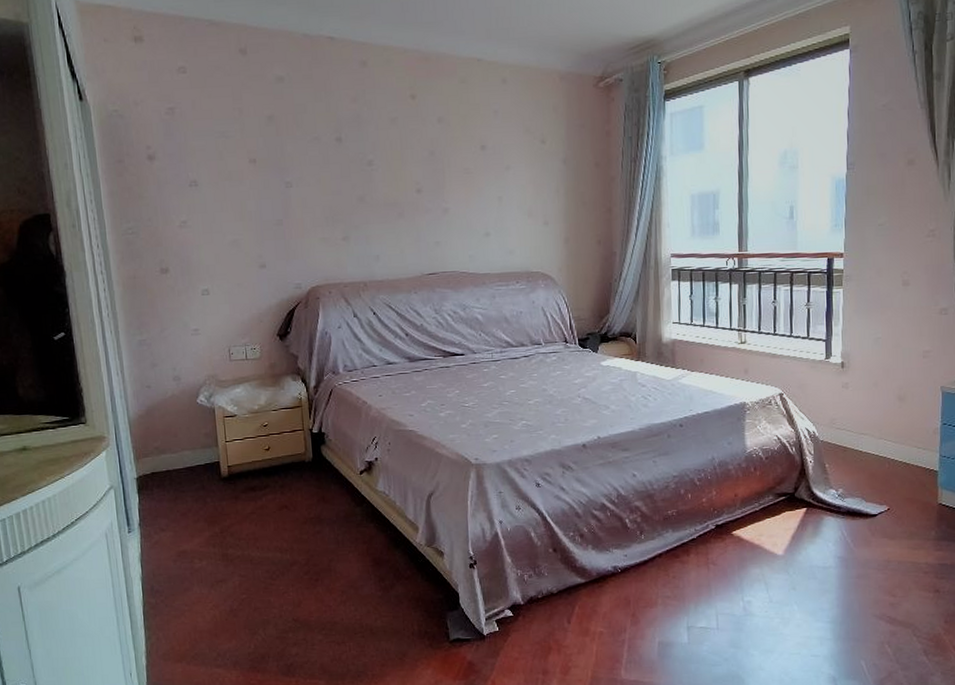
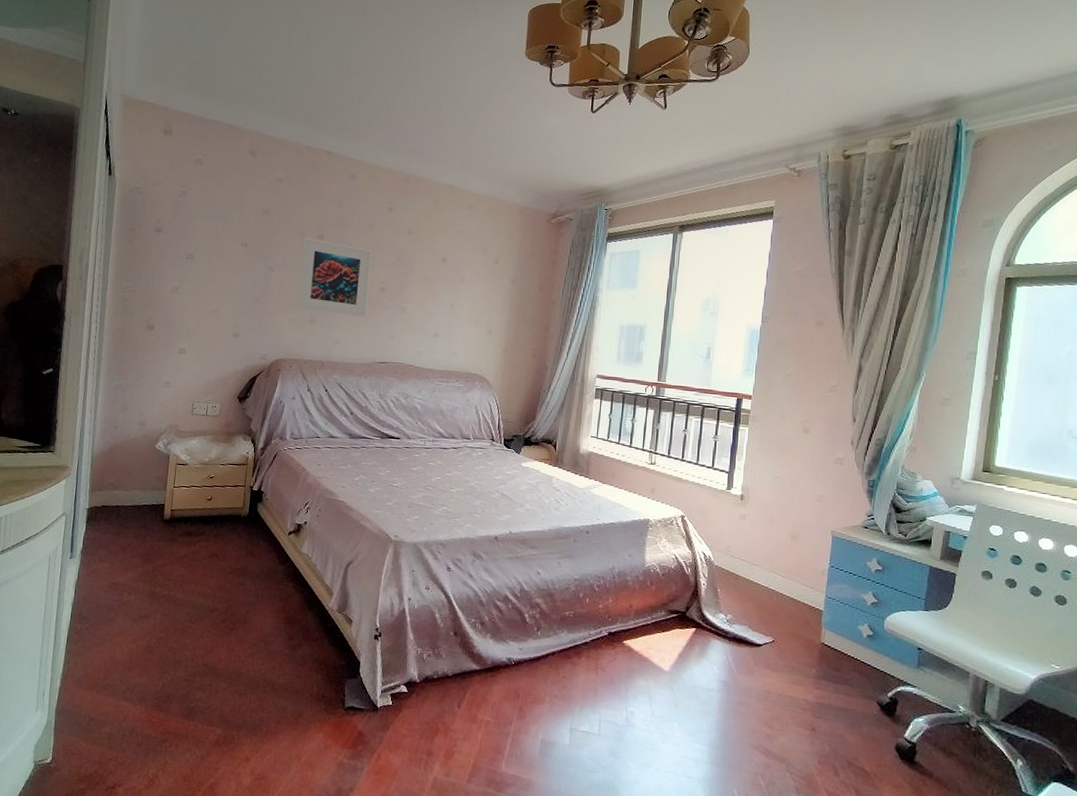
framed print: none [319,143,405,227] -> present [298,237,372,317]

